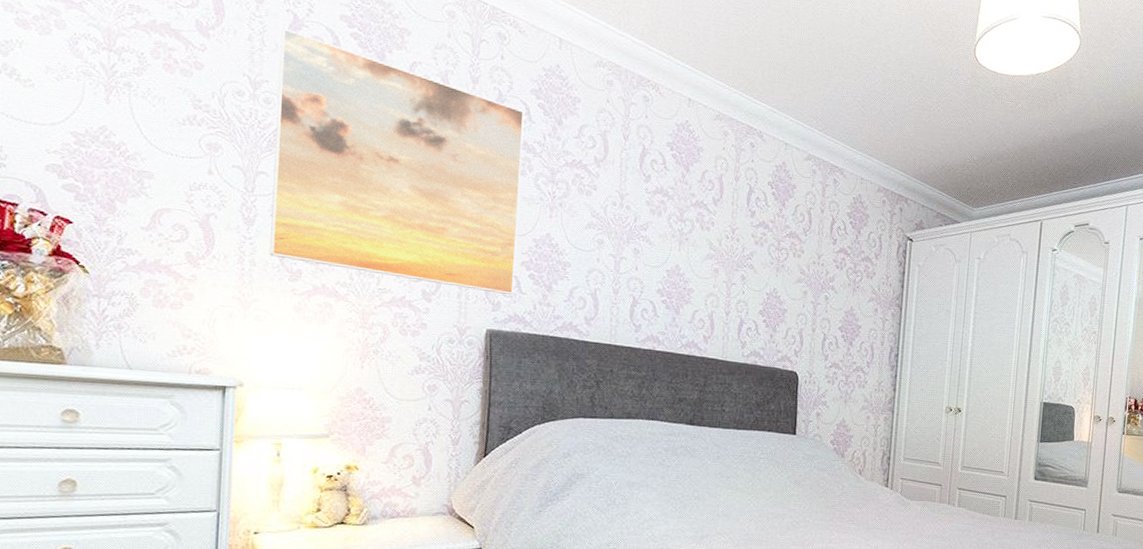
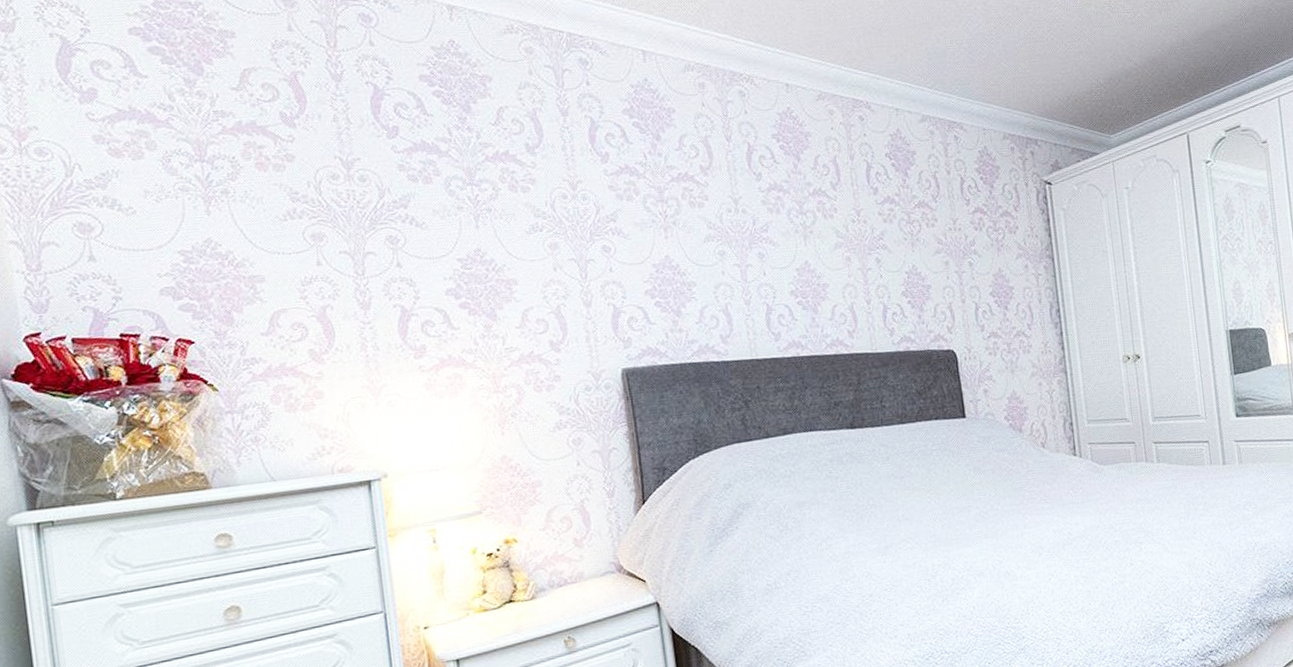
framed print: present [270,28,525,296] -> none [364,101,643,337]

